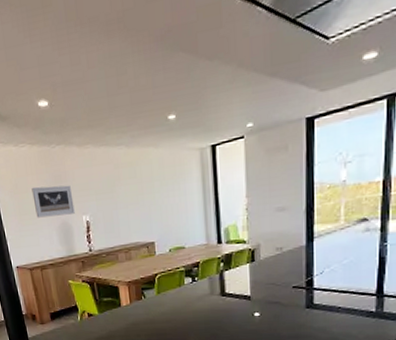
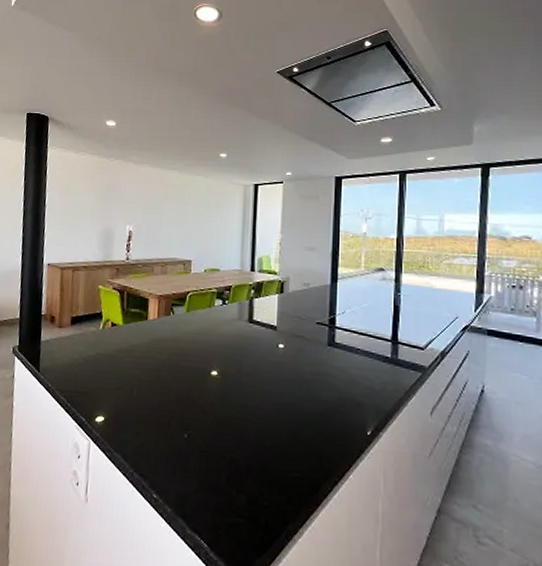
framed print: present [32,185,75,218] -> none [81,191,121,222]

